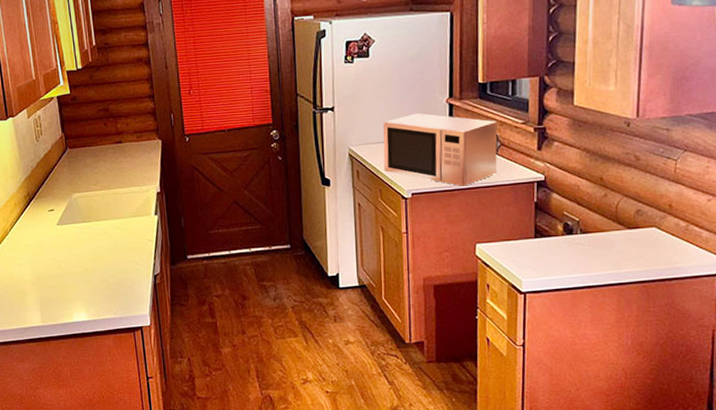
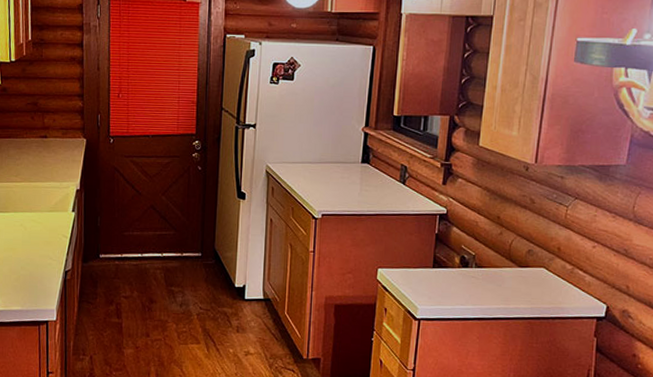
microwave: present [383,113,498,186] -> none [298,138,408,212]

